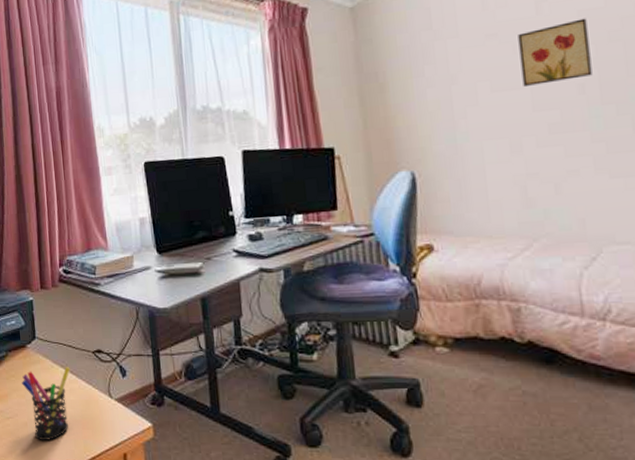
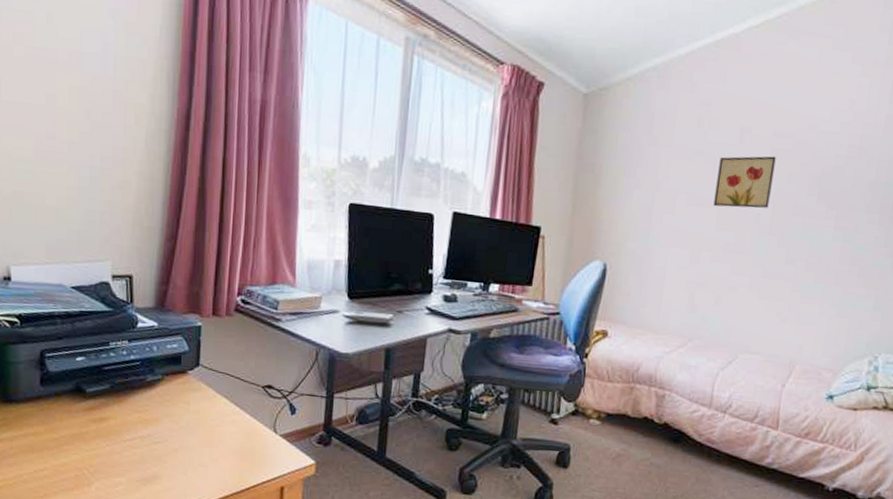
pen holder: present [22,367,70,440] -> none [177,398,235,469]

